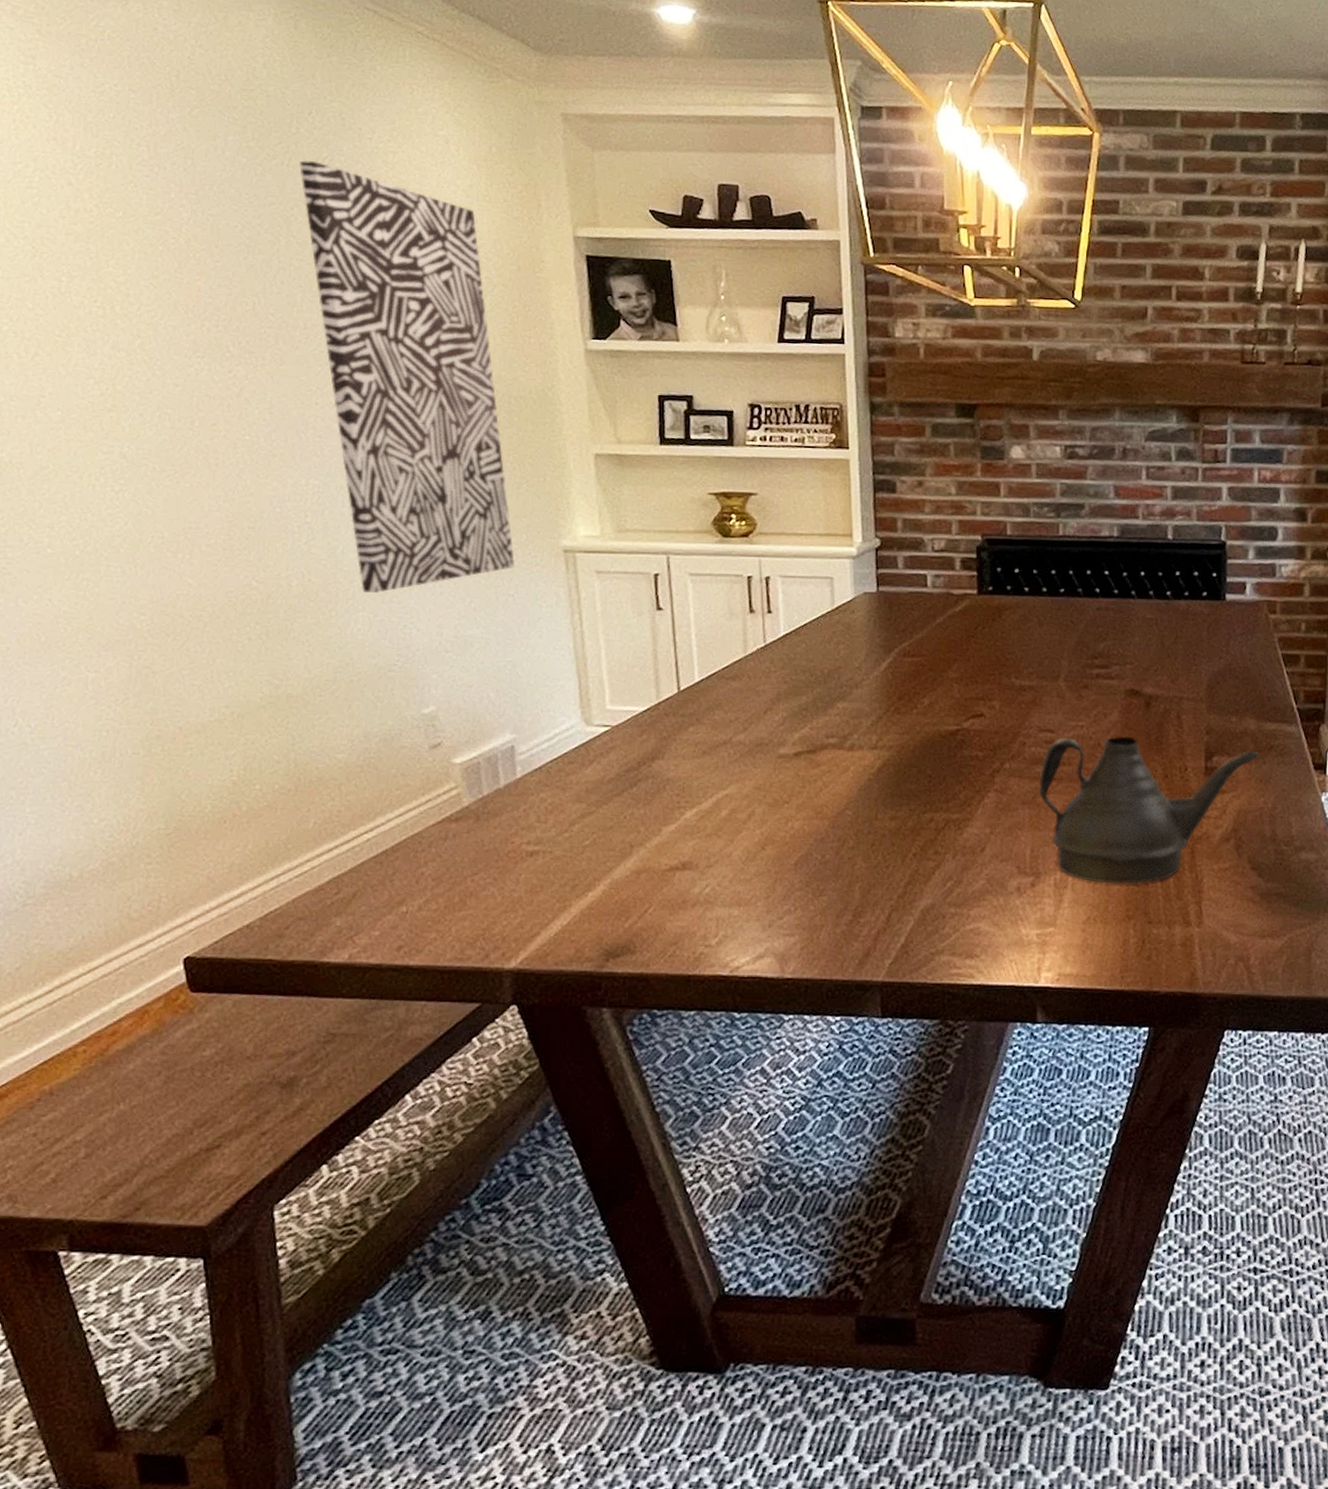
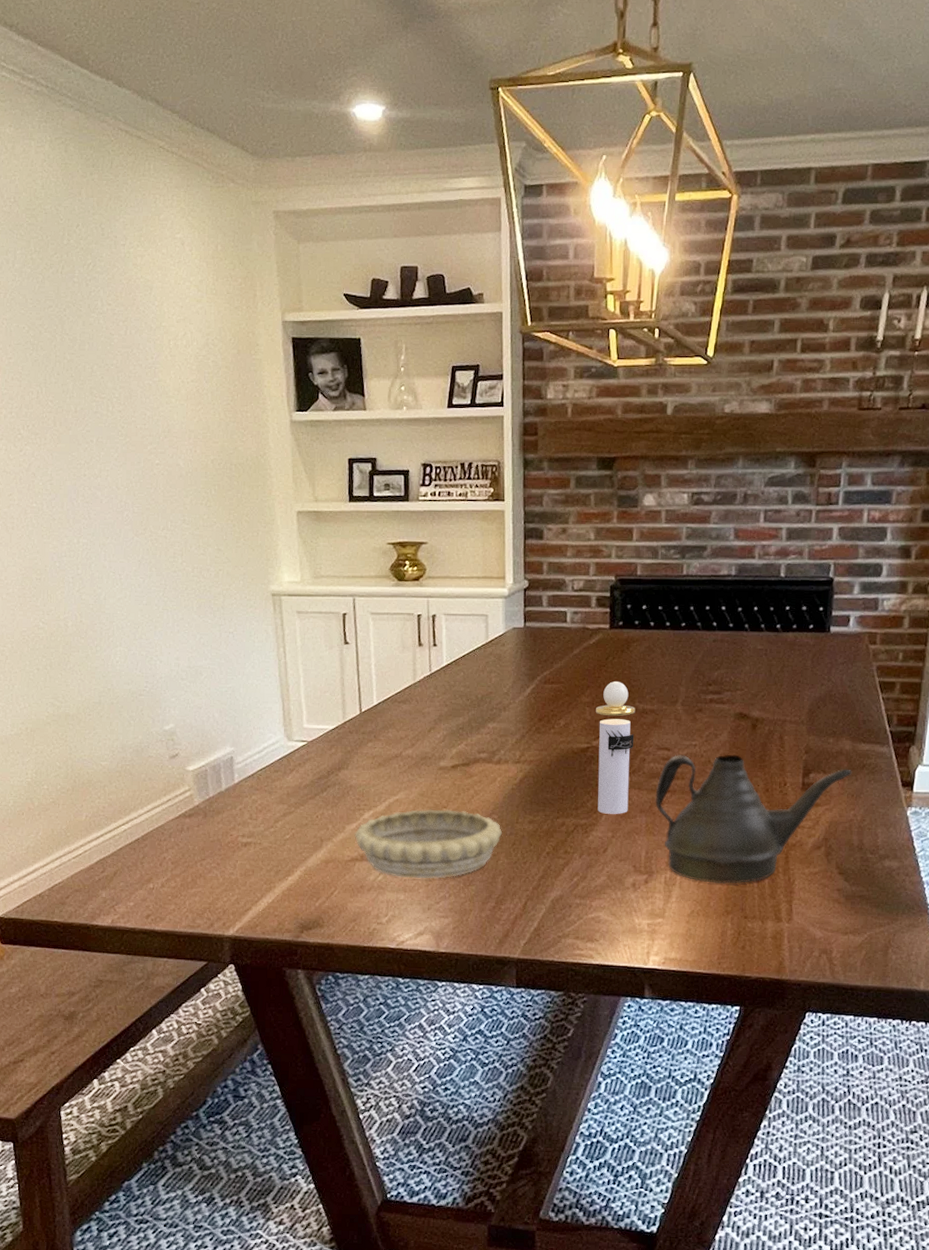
wall art: present [299,160,516,593] -> none [70,268,235,631]
decorative bowl: none [673,805,859,890] -> present [354,809,503,879]
perfume bottle: none [965,654,1012,807] -> present [595,681,635,814]

